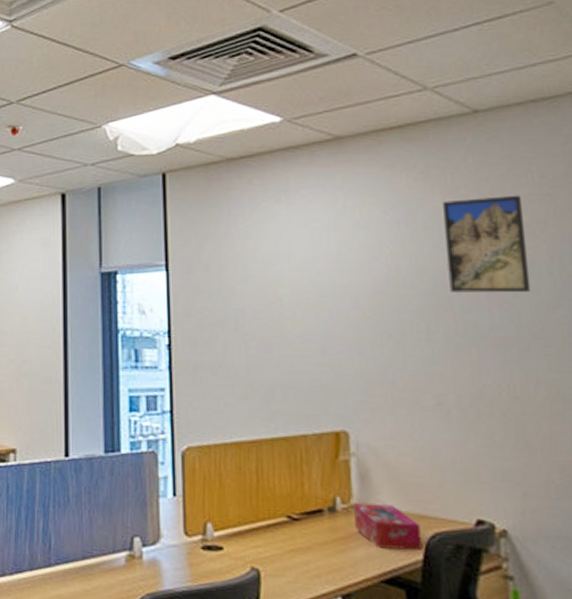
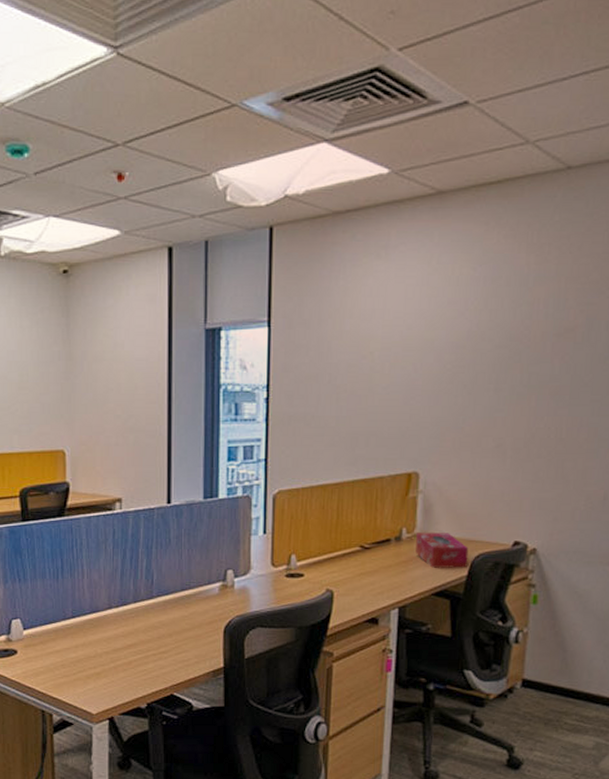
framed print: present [443,195,531,293] -> none [521,253,595,346]

